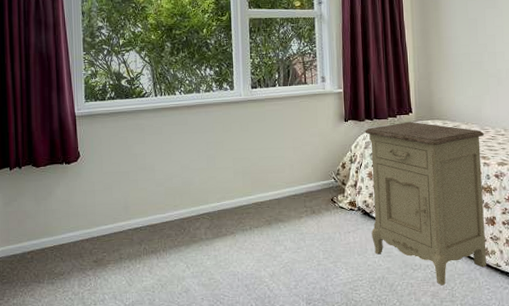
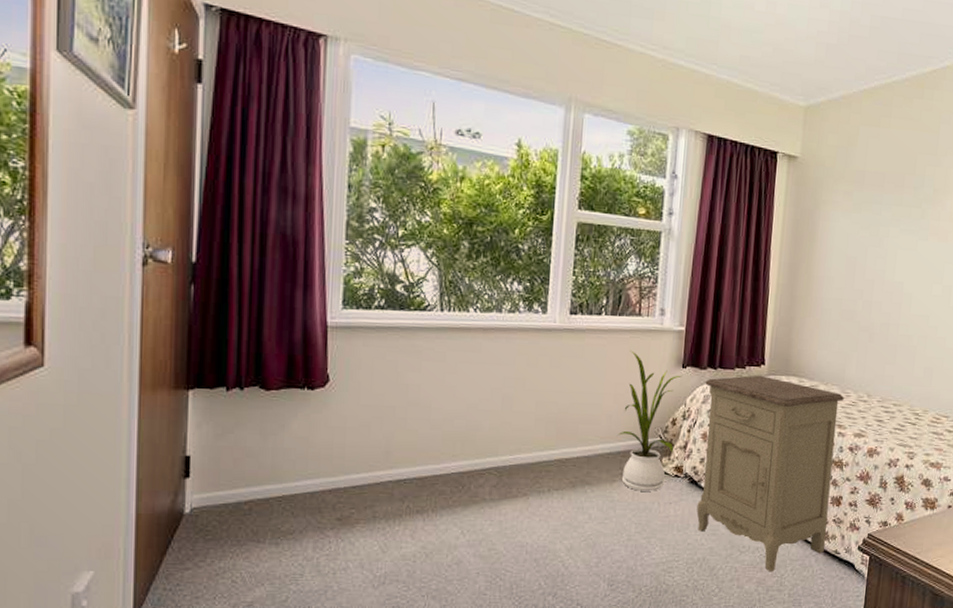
house plant: none [300,112,347,224] -> present [618,350,683,492]

